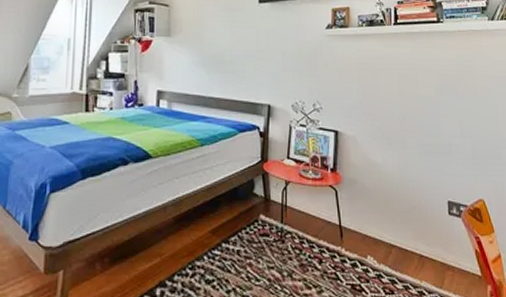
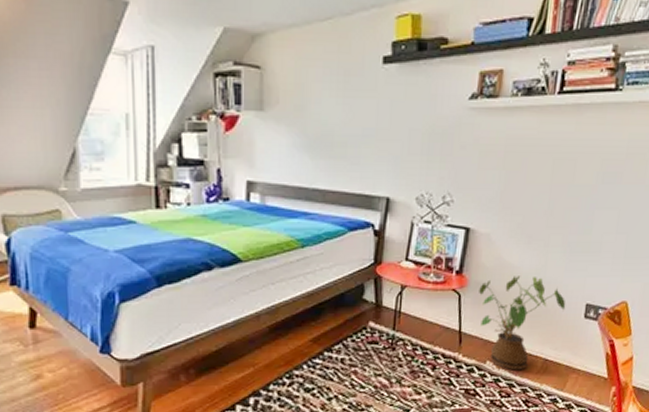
house plant: none [352,174,431,266] -> present [479,276,566,371]

